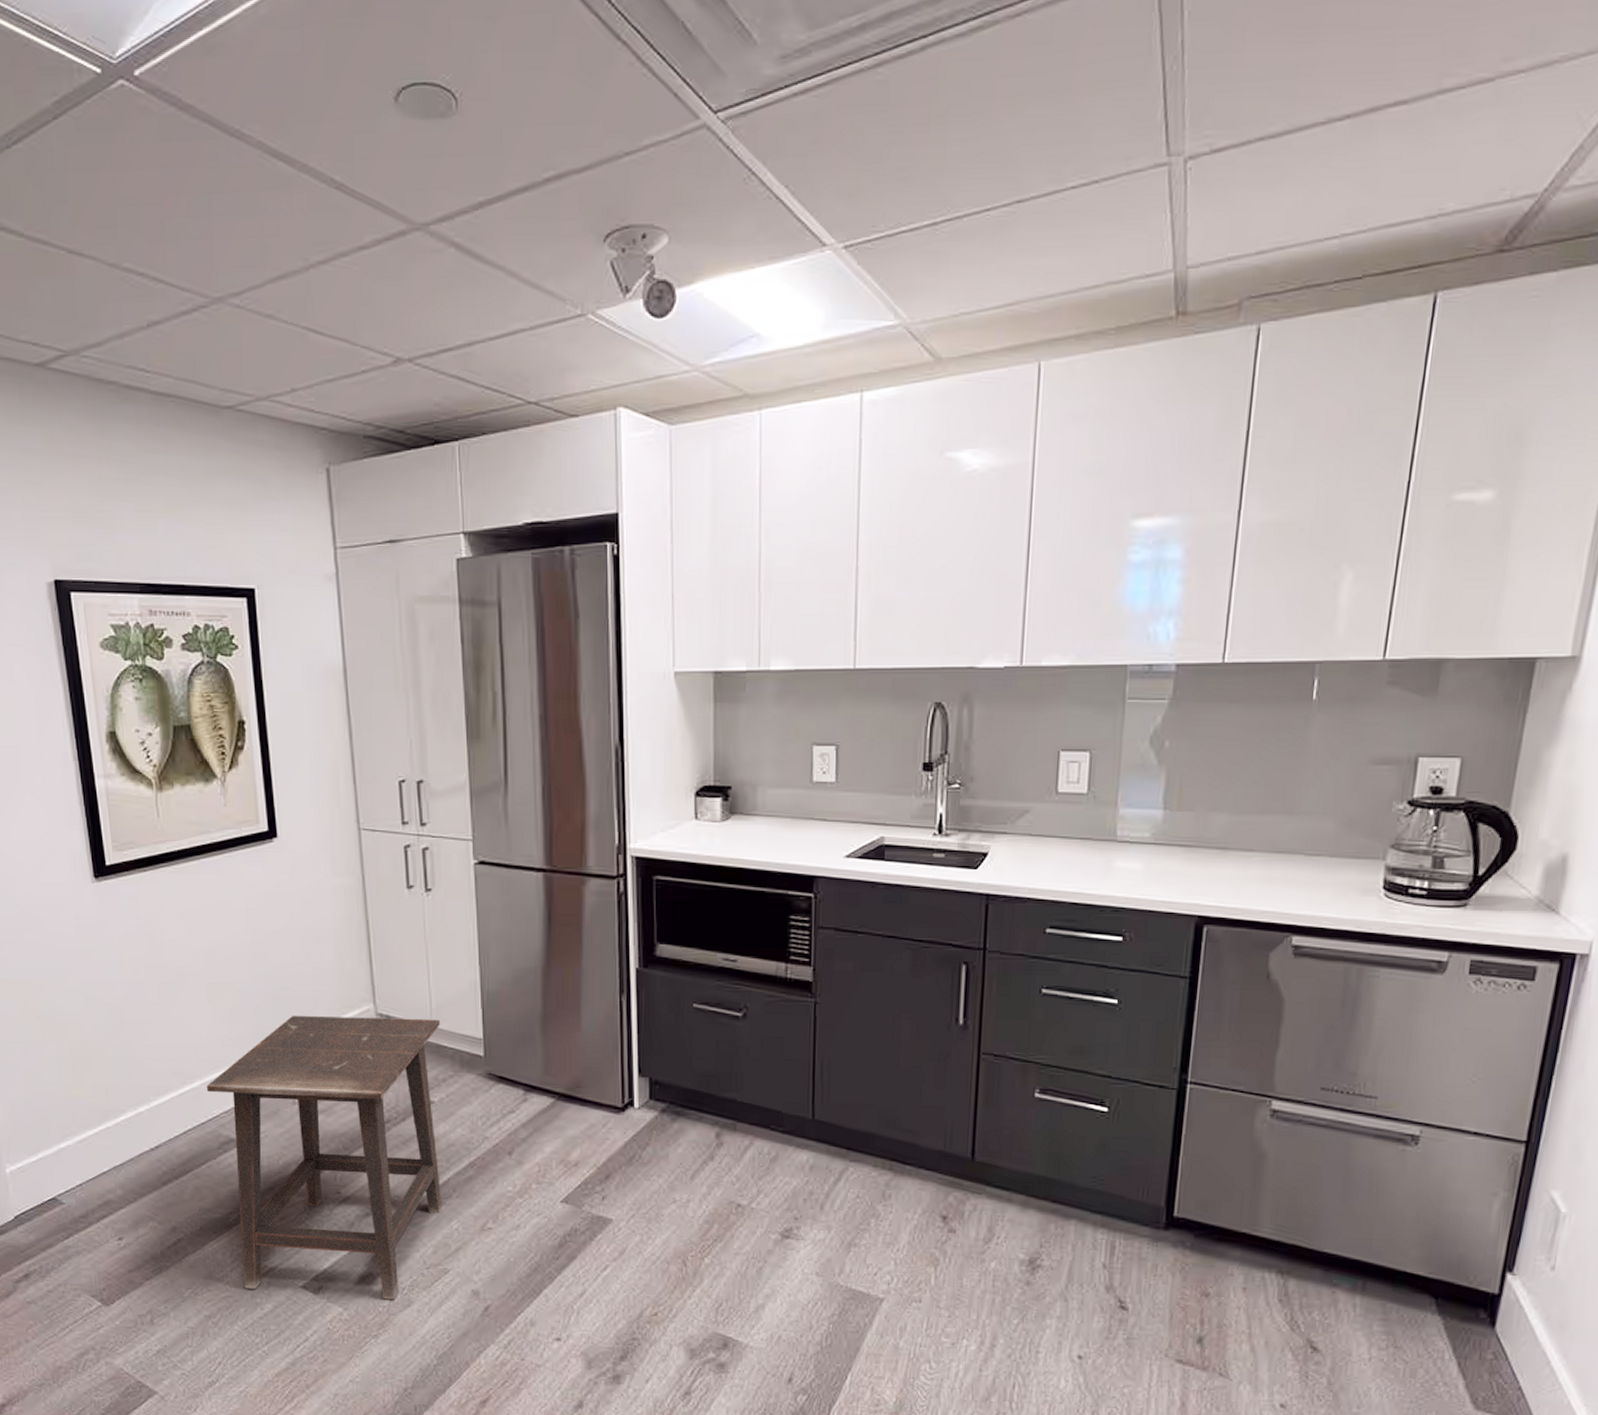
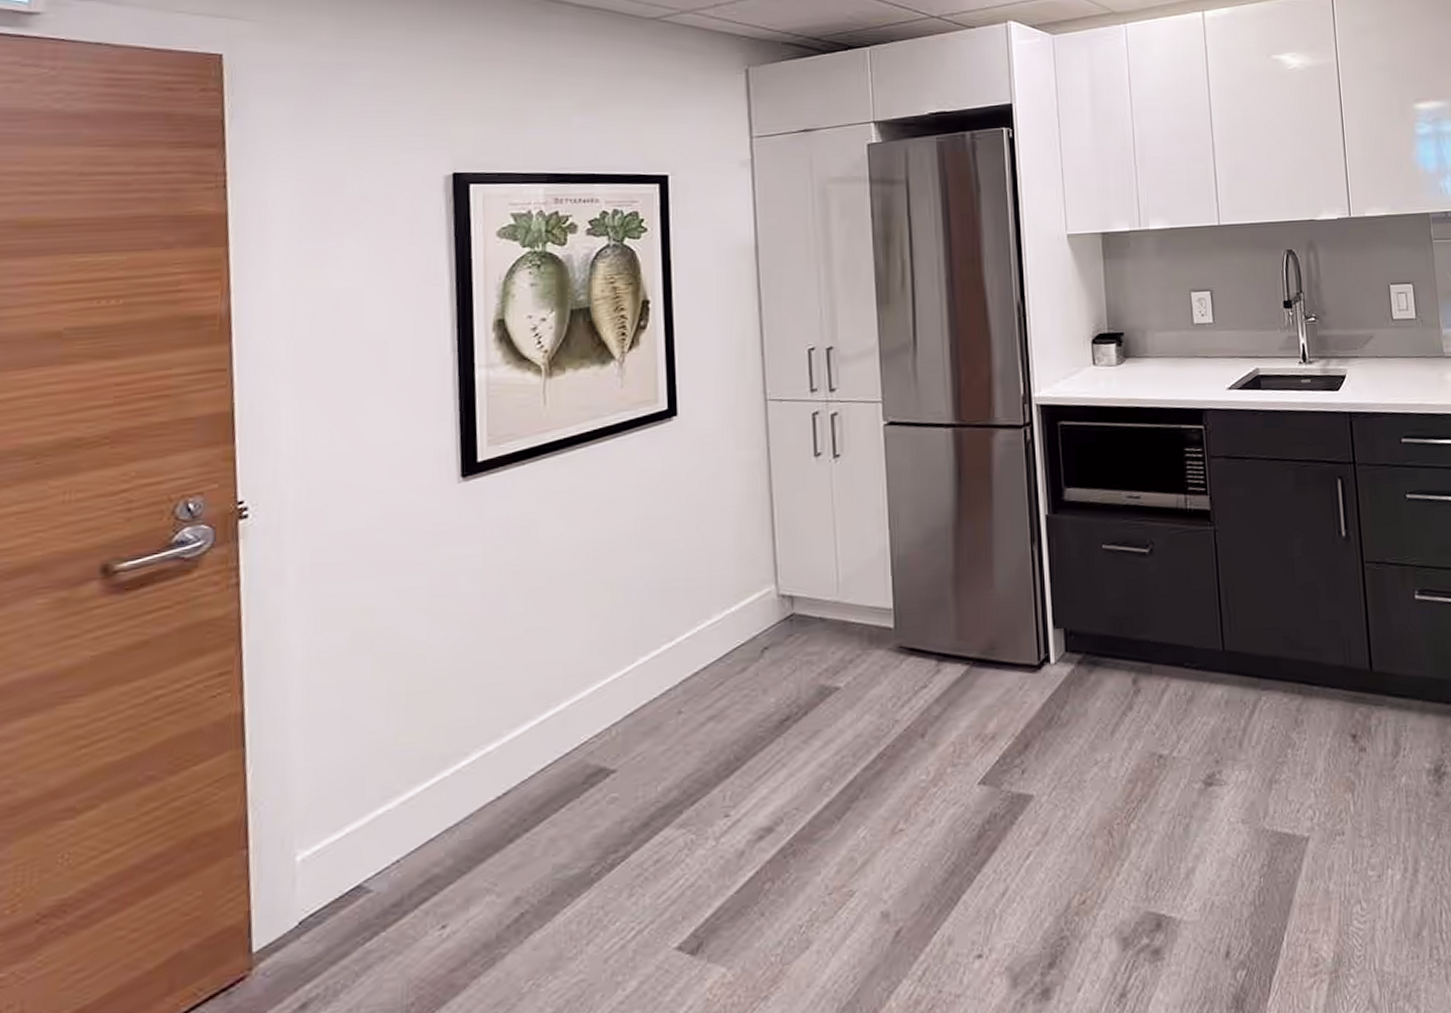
side table: present [206,1015,443,1300] -> none [574,593,848,966]

